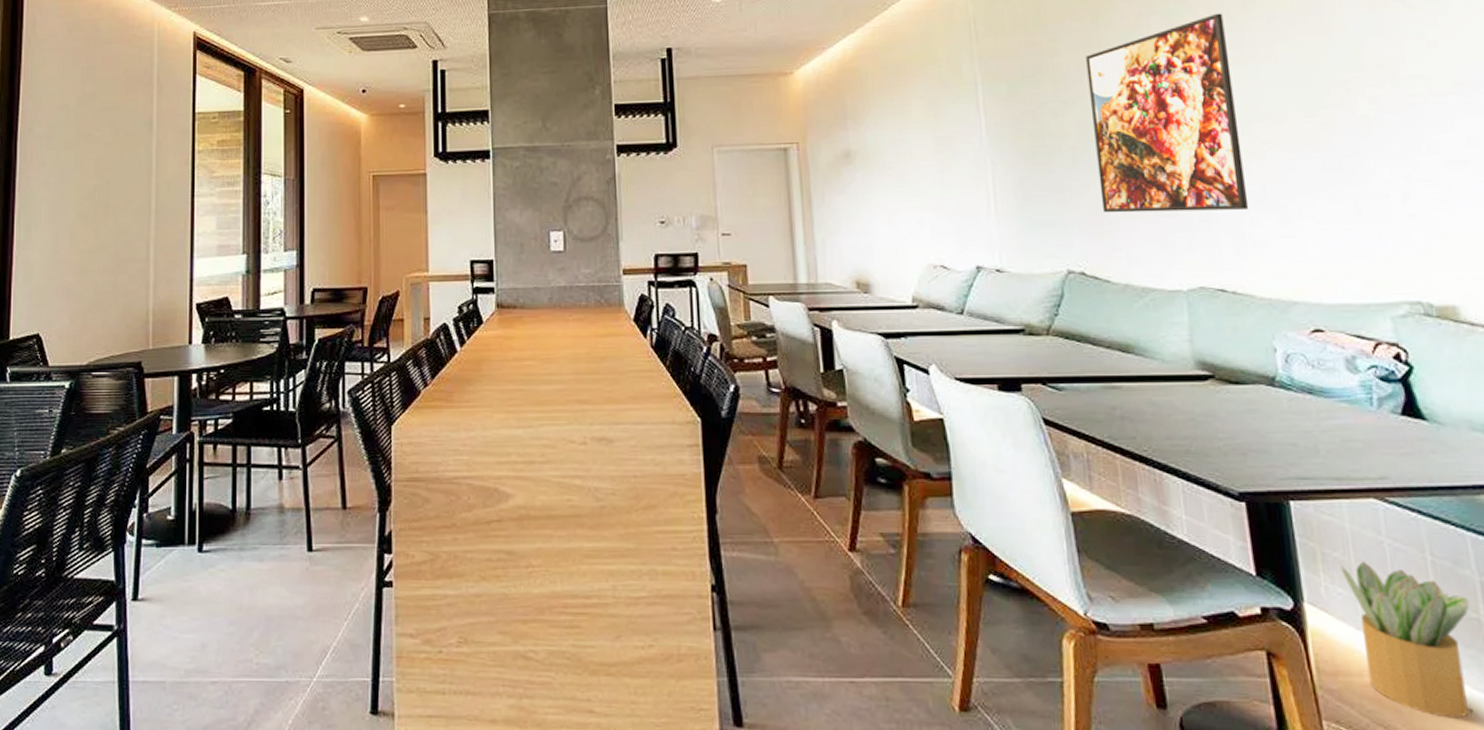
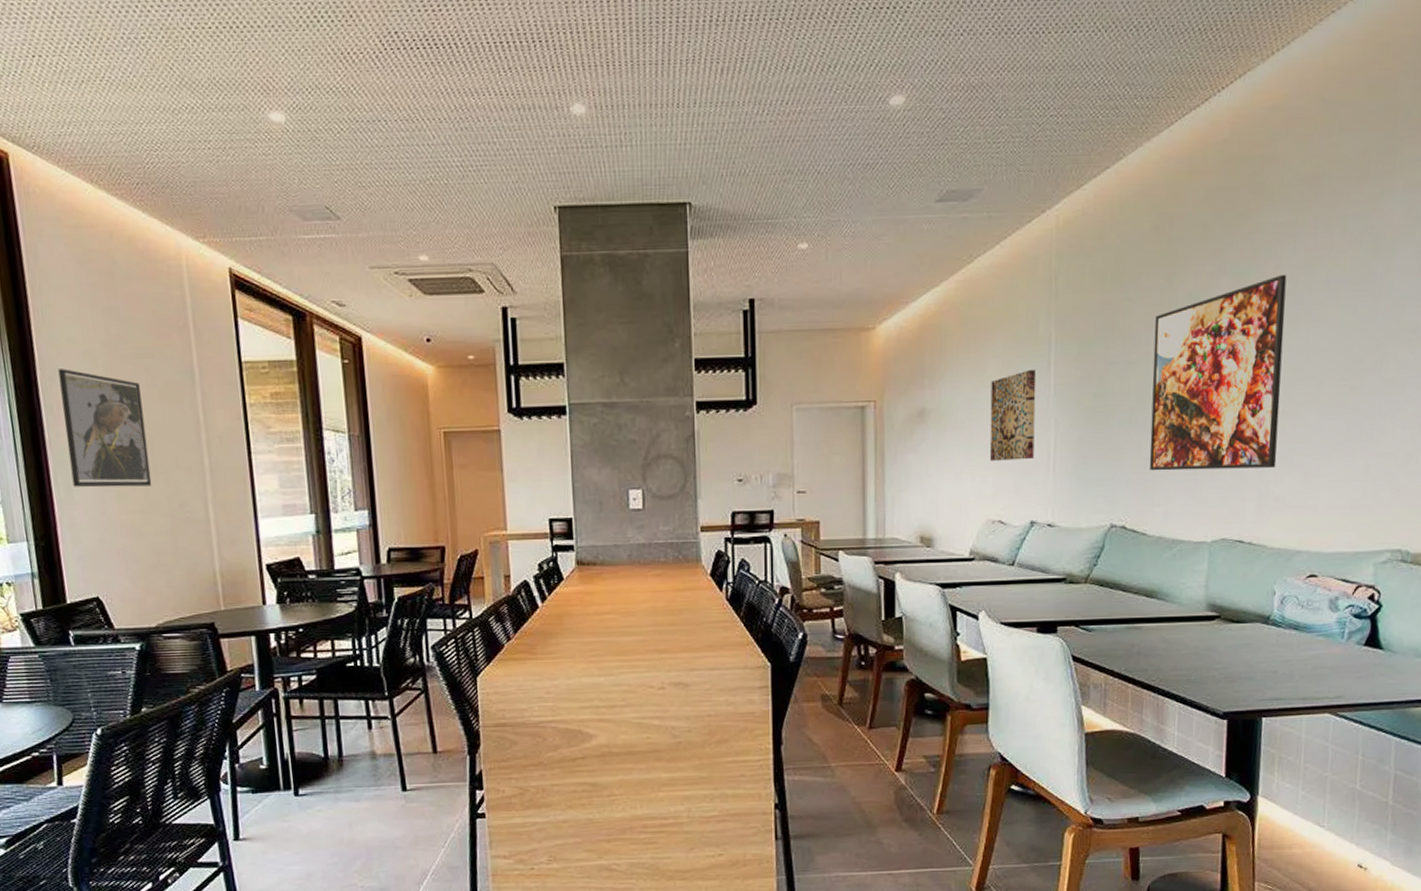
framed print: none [33,121,104,228] -> present [58,369,152,488]
wall art: none [918,110,972,203] -> present [989,369,1037,461]
potted plant: present [1340,561,1470,718] -> none [1291,763,1383,875]

